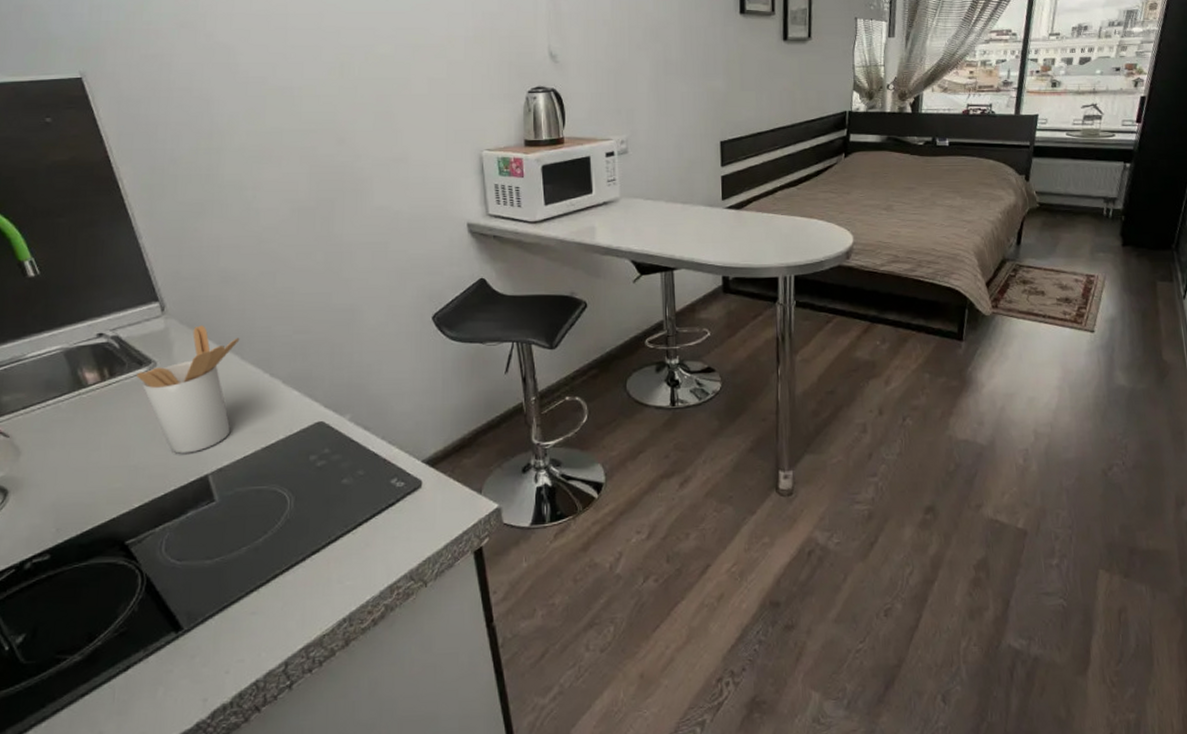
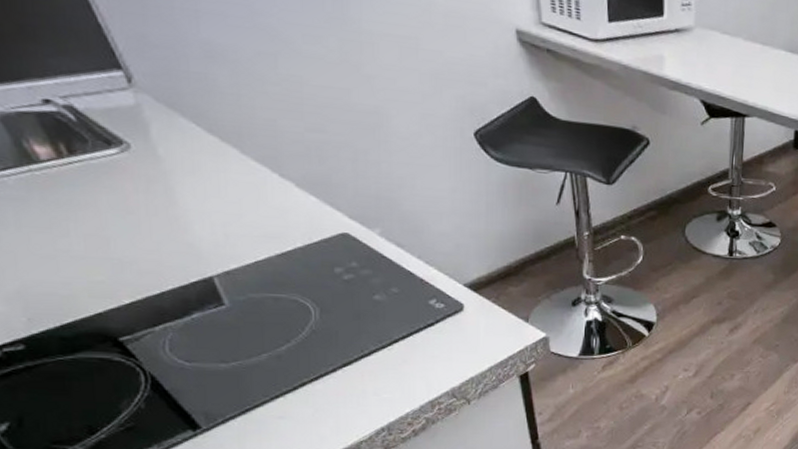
utensil holder: present [136,325,240,454] -> none [105,106,237,252]

